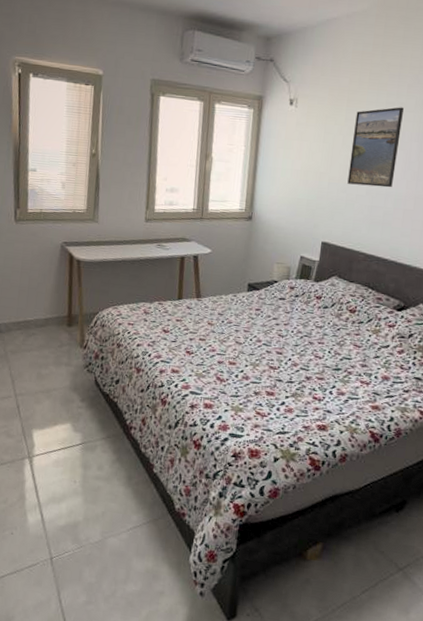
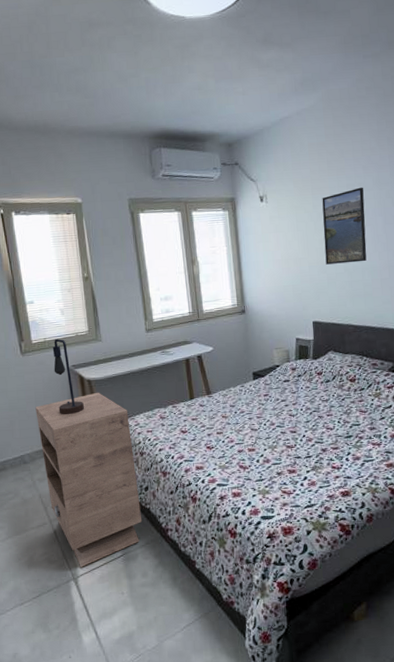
nightstand: none [18,274,113,447] -> present [35,392,143,567]
table lamp: none [43,211,69,292] -> present [52,338,84,415]

